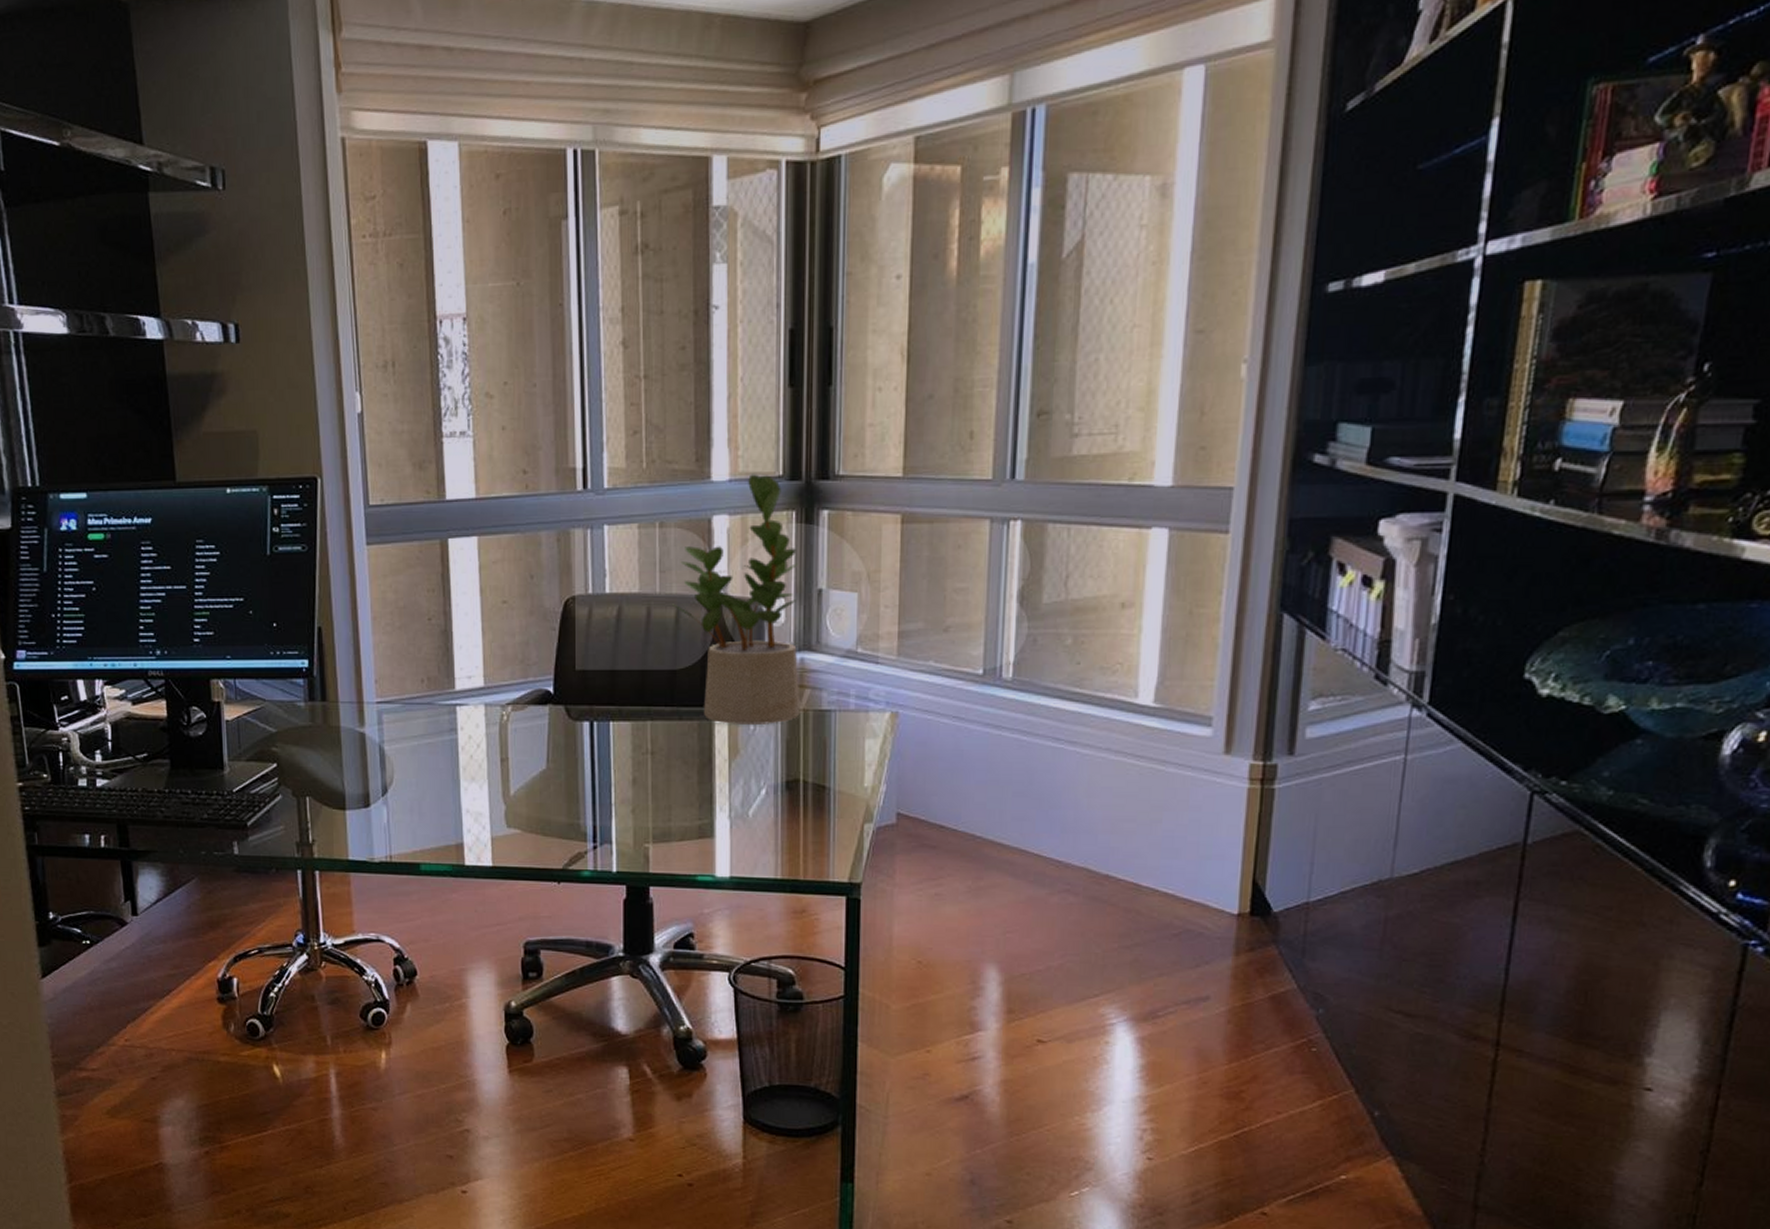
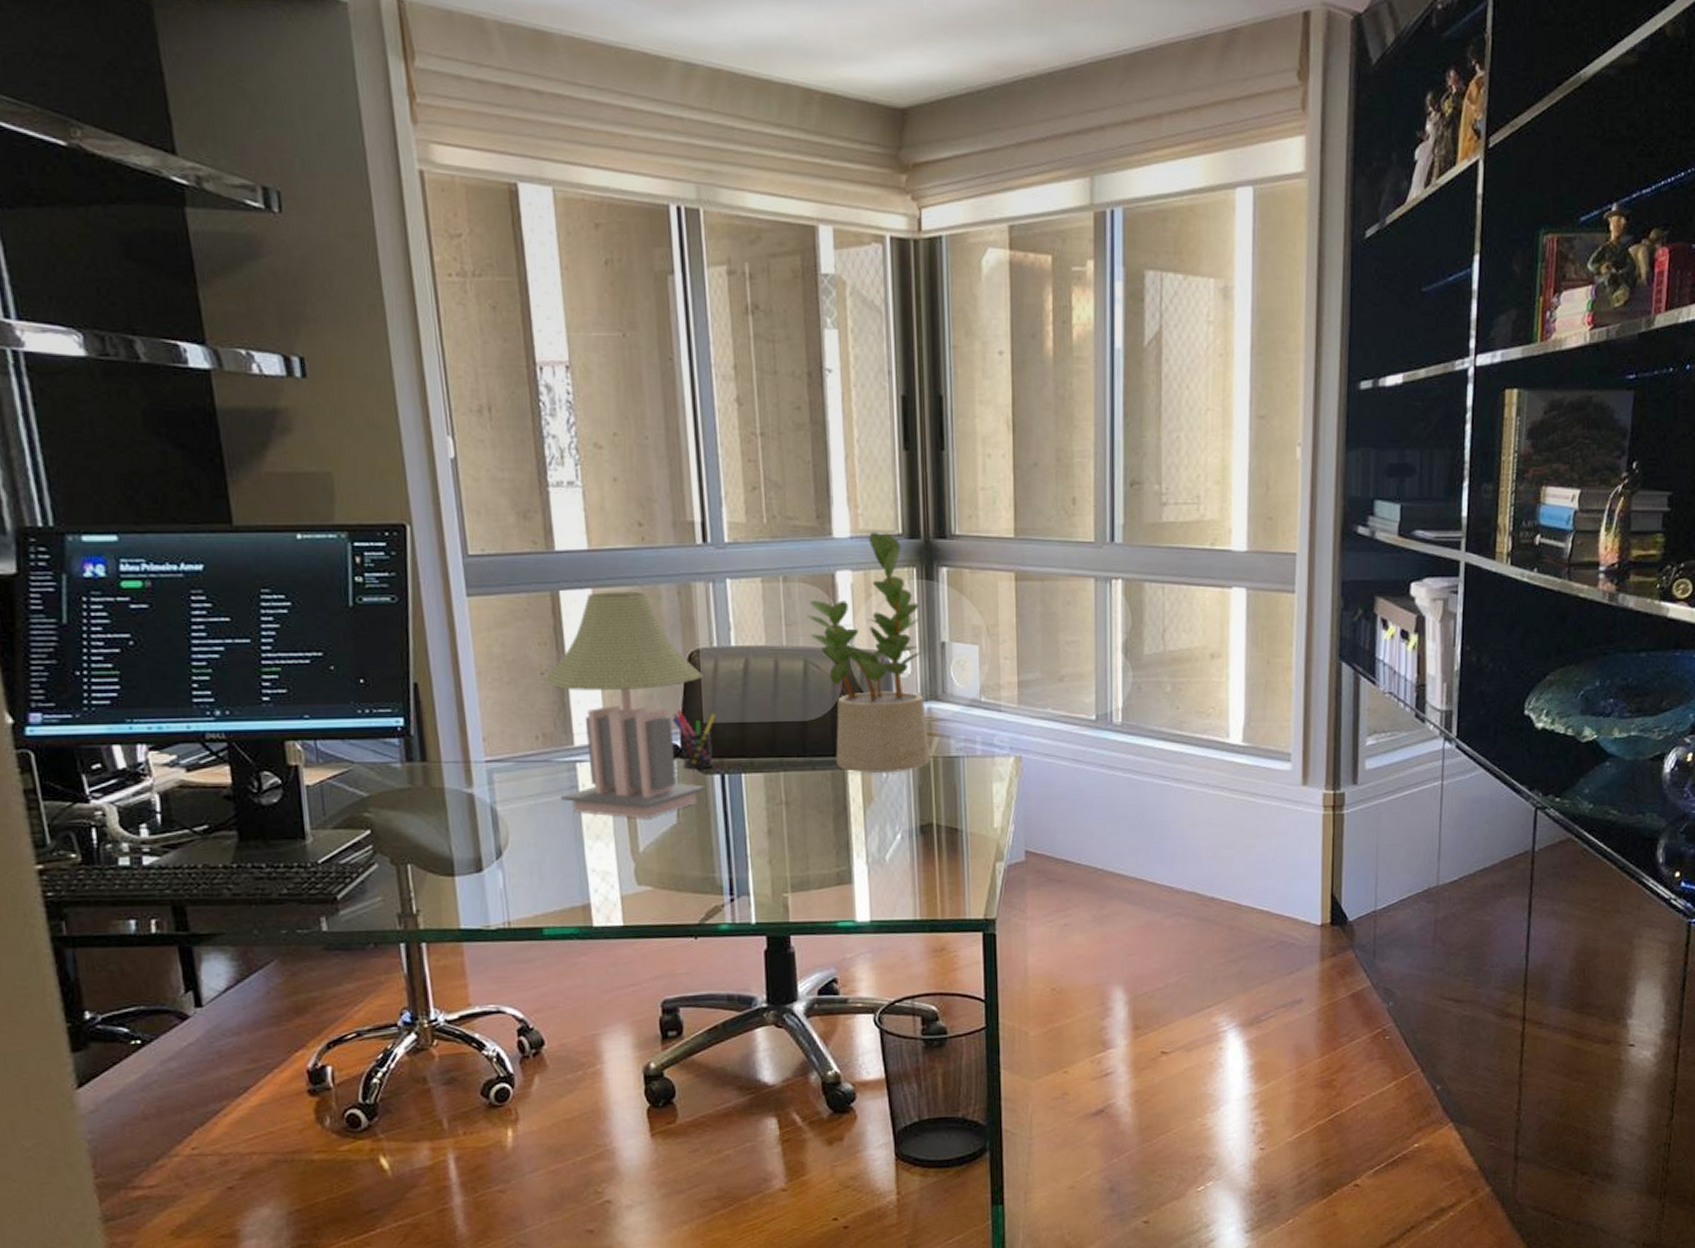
desk lamp: none [430,539,578,763] -> present [543,592,707,819]
pen holder: none [546,656,588,716] -> present [671,709,717,770]

